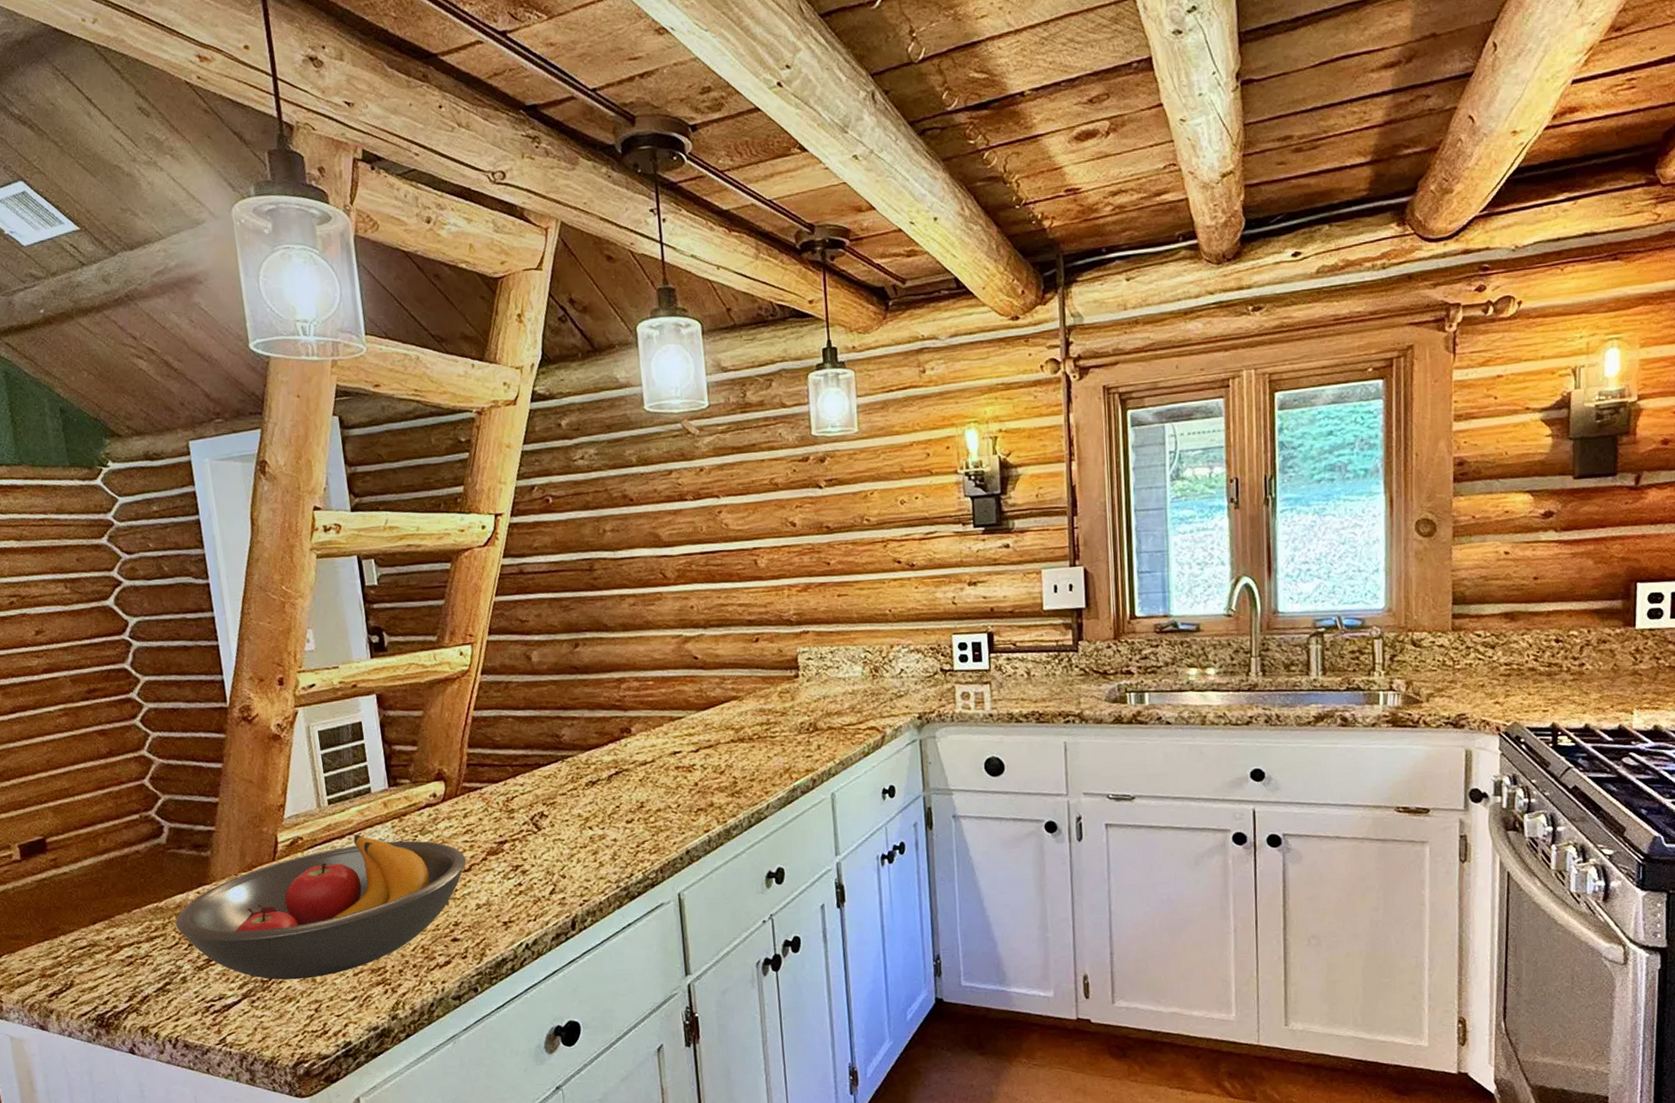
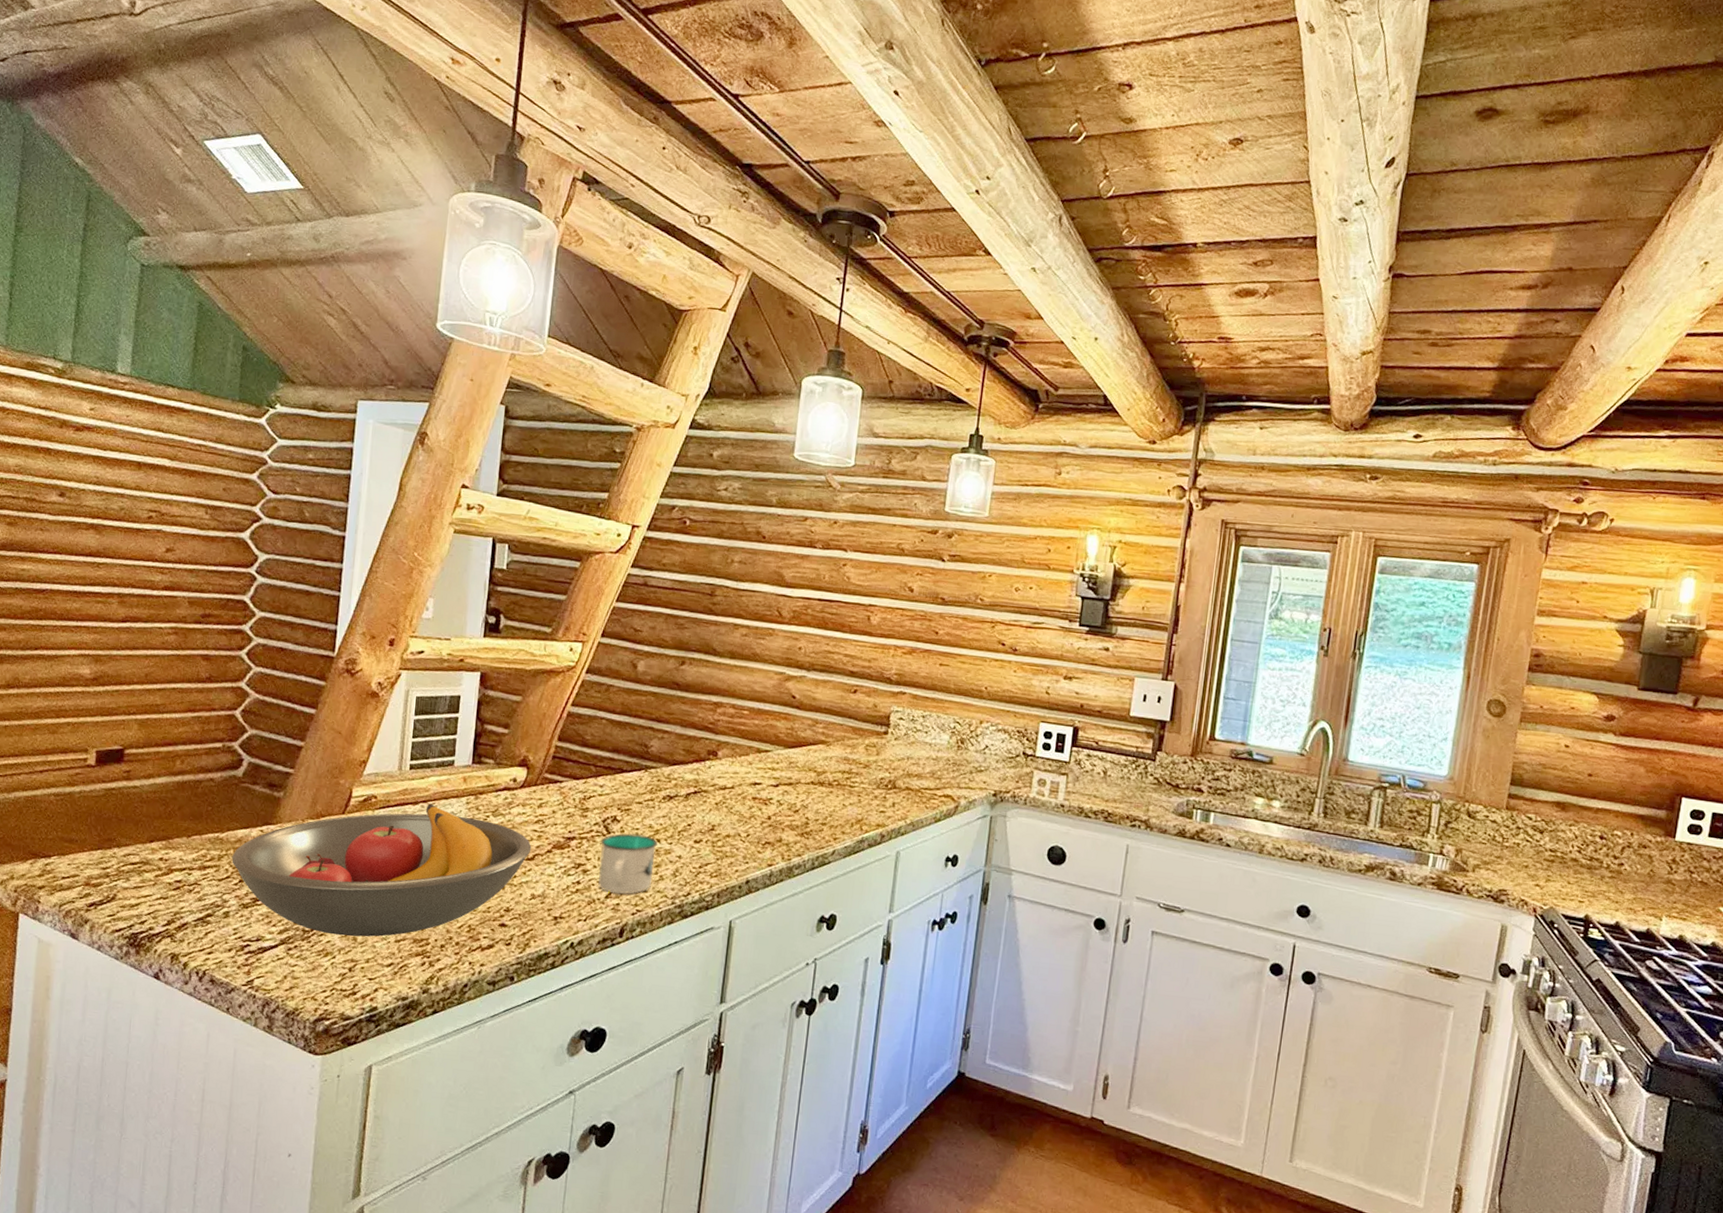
mug: none [532,824,593,889] -> present [598,833,658,894]

